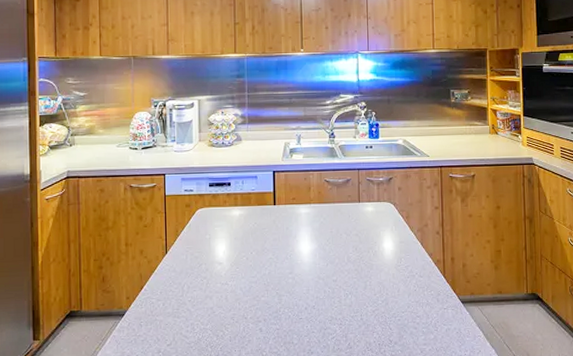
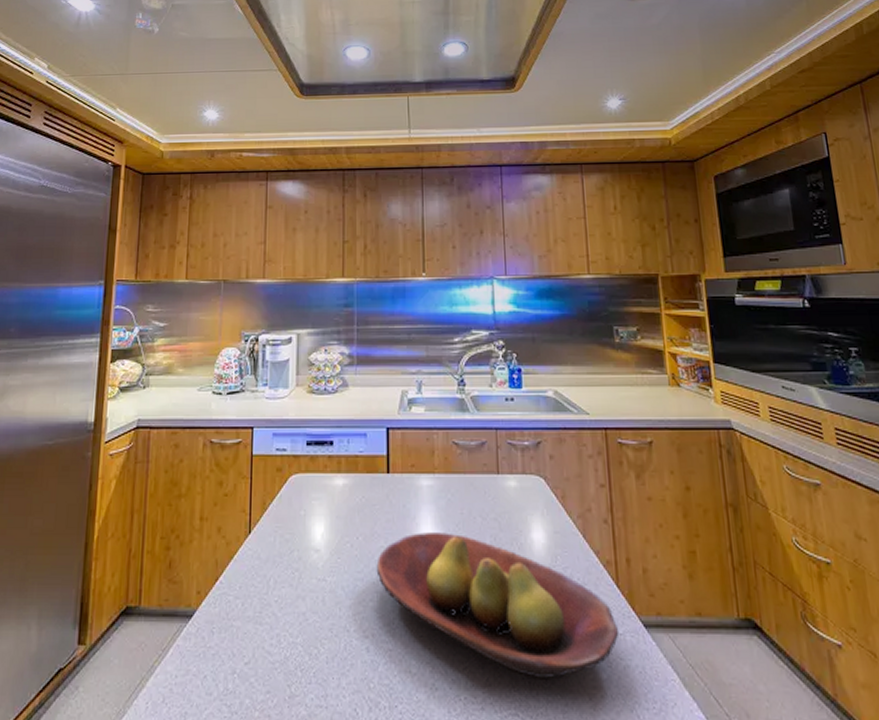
fruit bowl: none [266,246,444,342] -> present [376,533,620,680]

